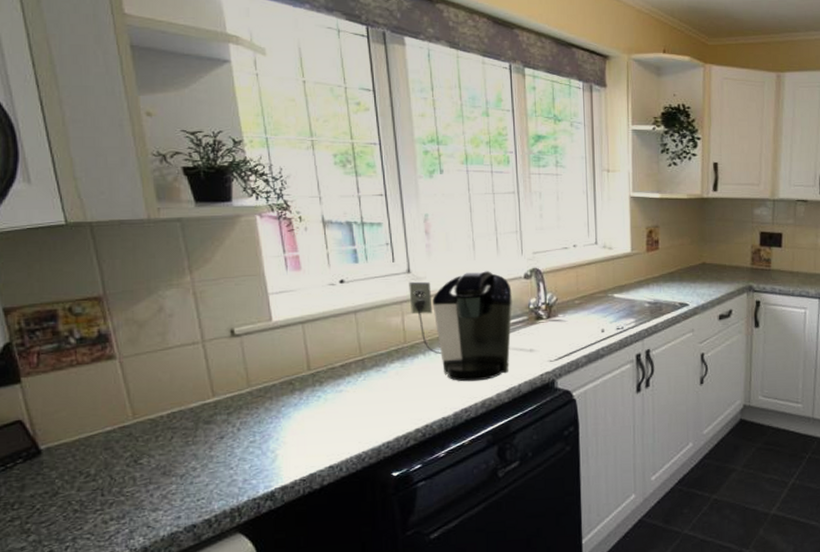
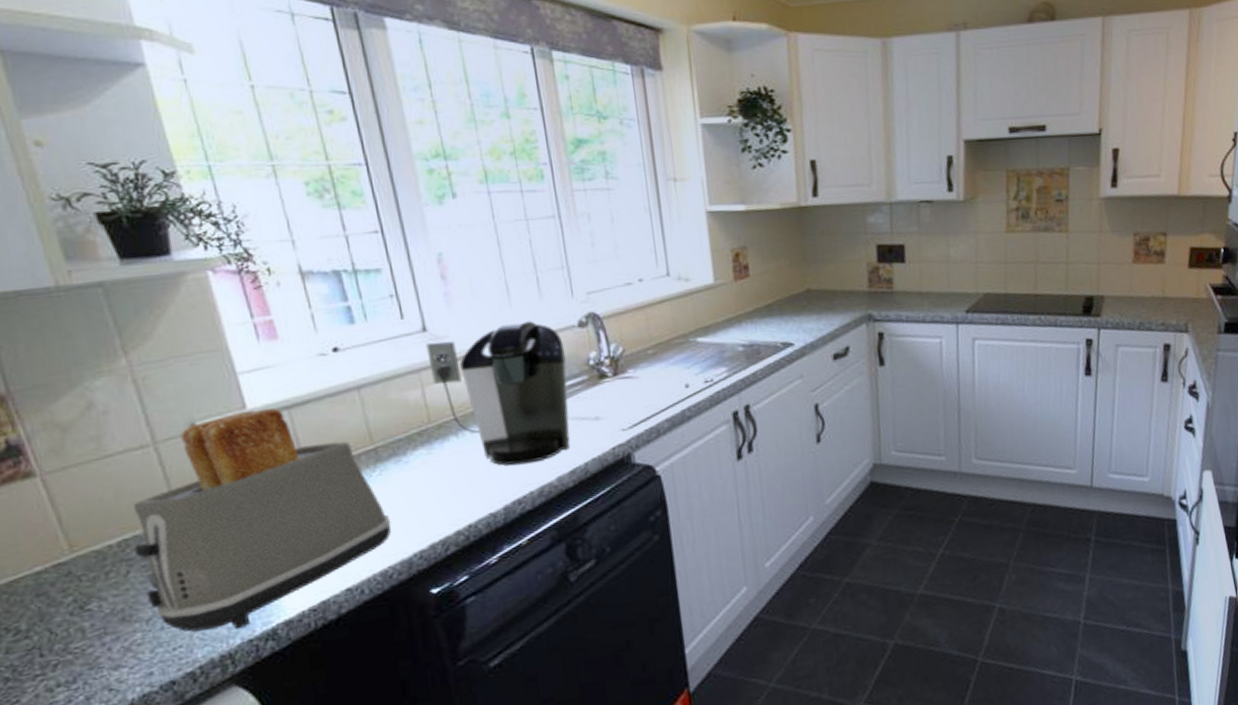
toaster: none [179,321,368,490] -> present [134,407,391,632]

